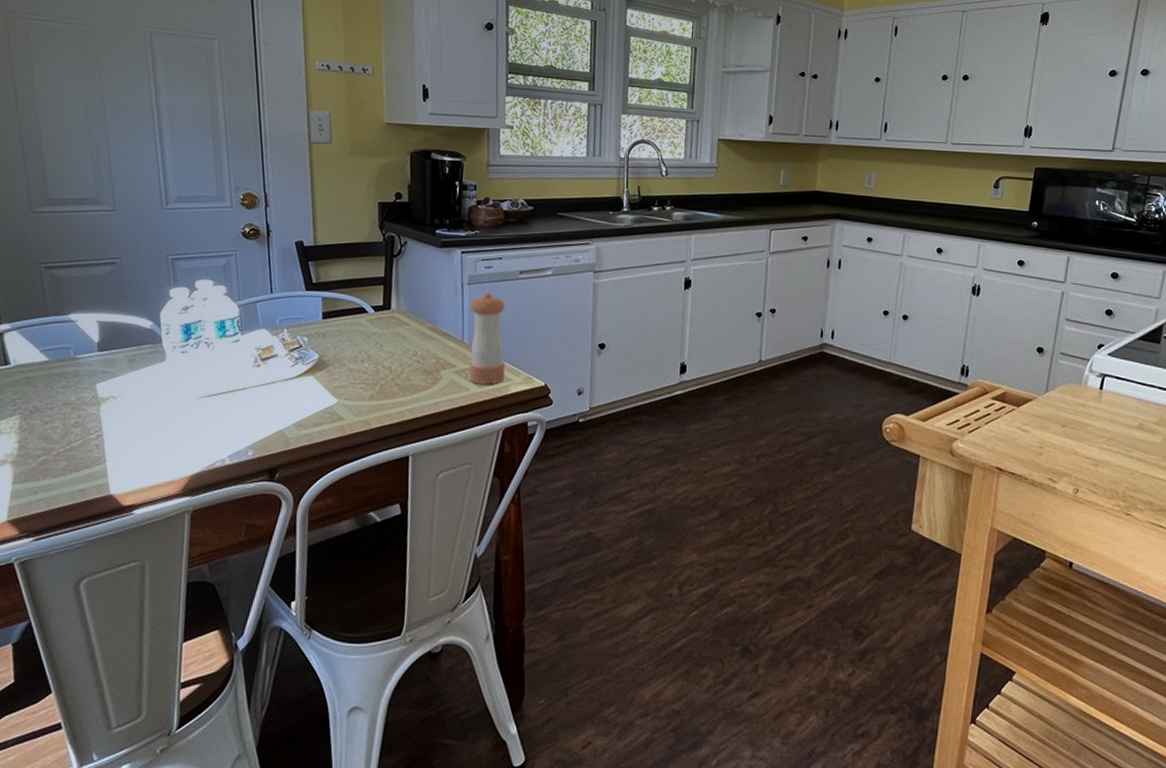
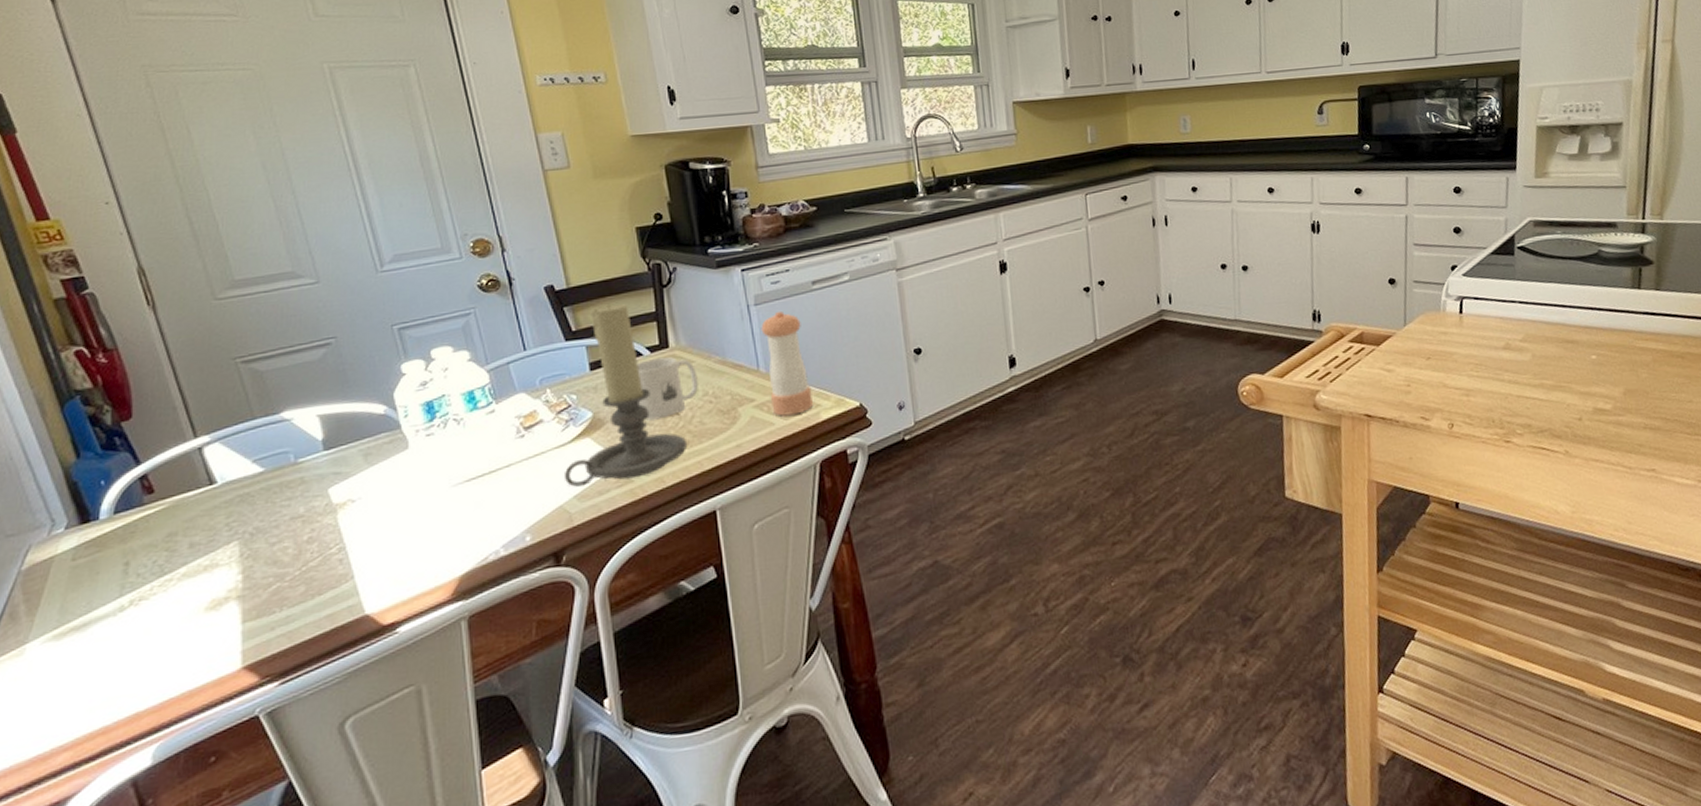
candle holder: none [288,263,394,417] -> present [565,303,688,487]
mug: none [357,317,411,370] -> present [637,357,698,421]

